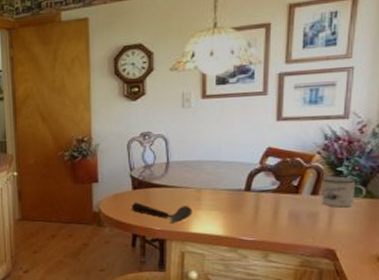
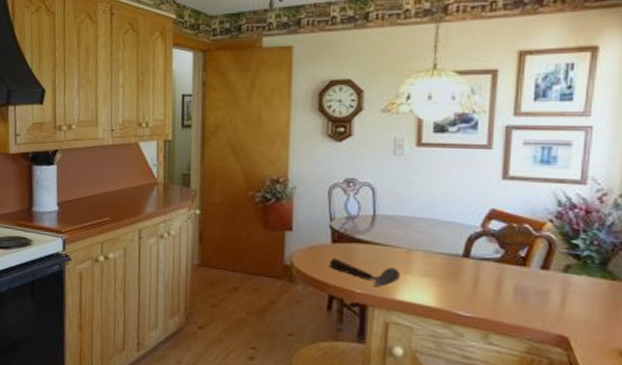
mug: present [321,176,366,208] -> none [553,249,606,288]

